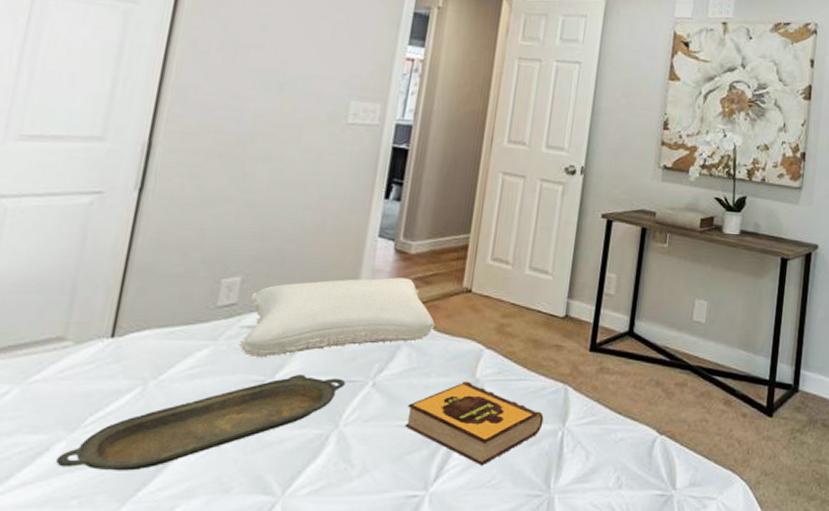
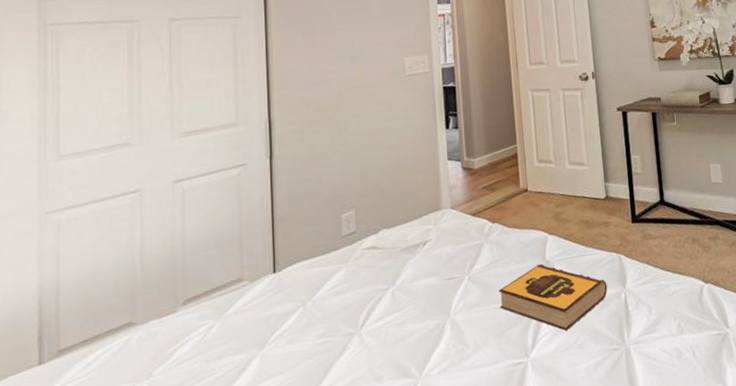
serving tray: present [55,375,346,471] -> none [254,277,448,378]
pillow: present [239,277,435,358] -> none [364,188,505,272]

